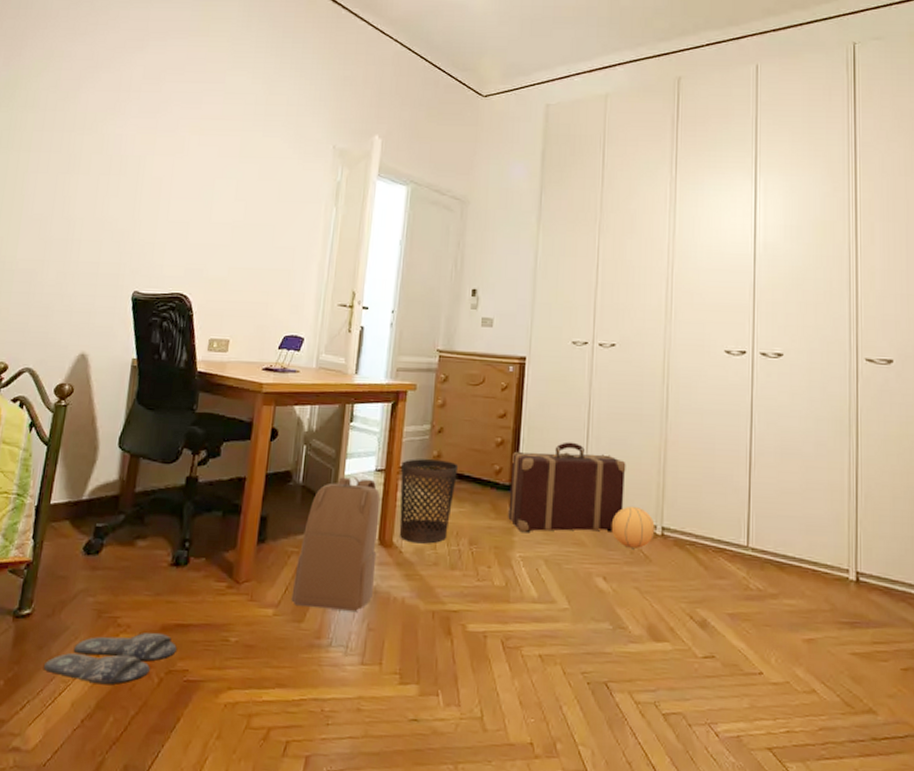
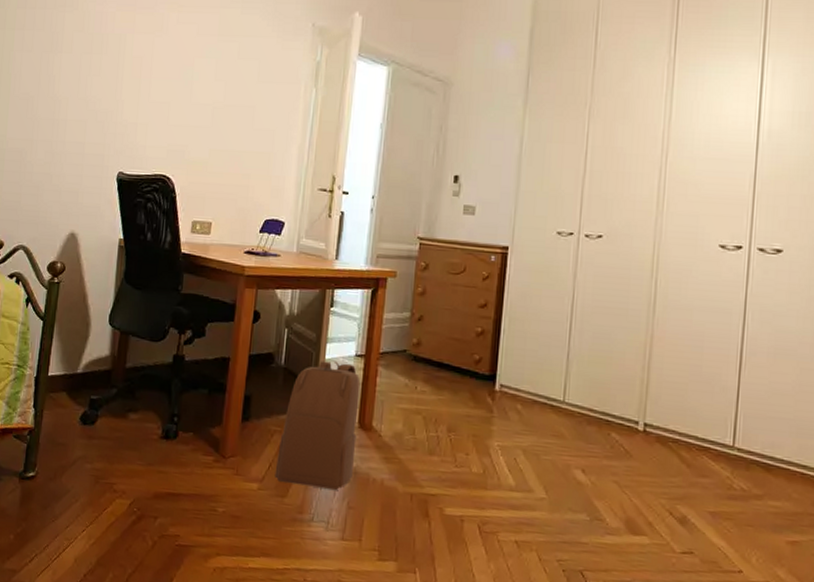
slippers: present [44,632,177,685] -> none [49,499,168,545]
trash bin: present [399,459,459,544] -> none [378,345,438,429]
suitcase: present [507,441,626,533] -> none [486,334,610,425]
basketball: present [611,505,655,549] -> none [591,400,637,444]

